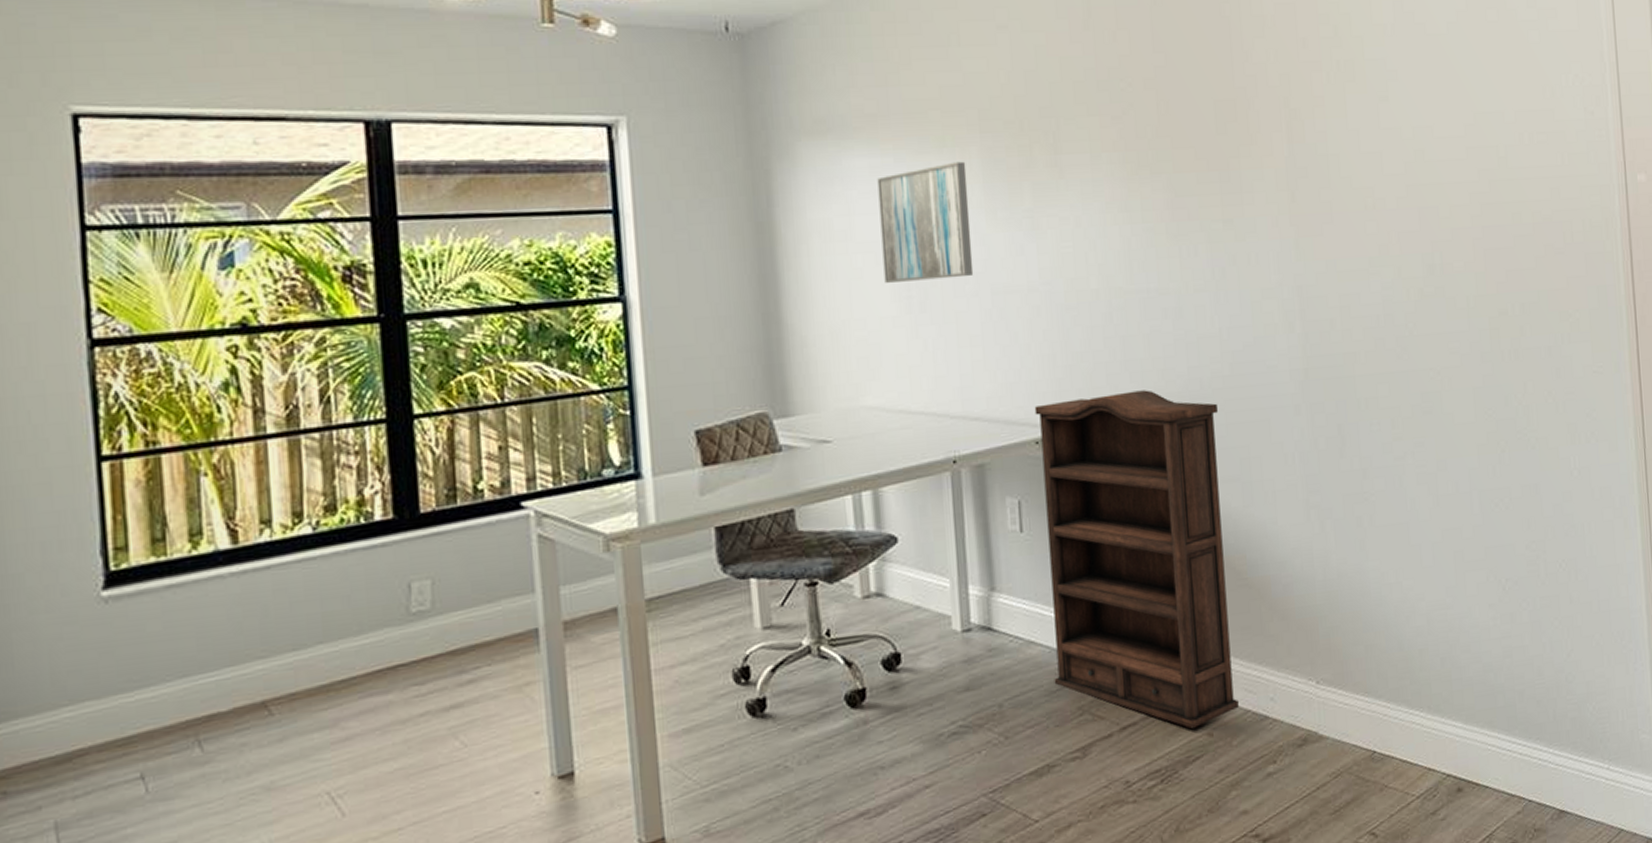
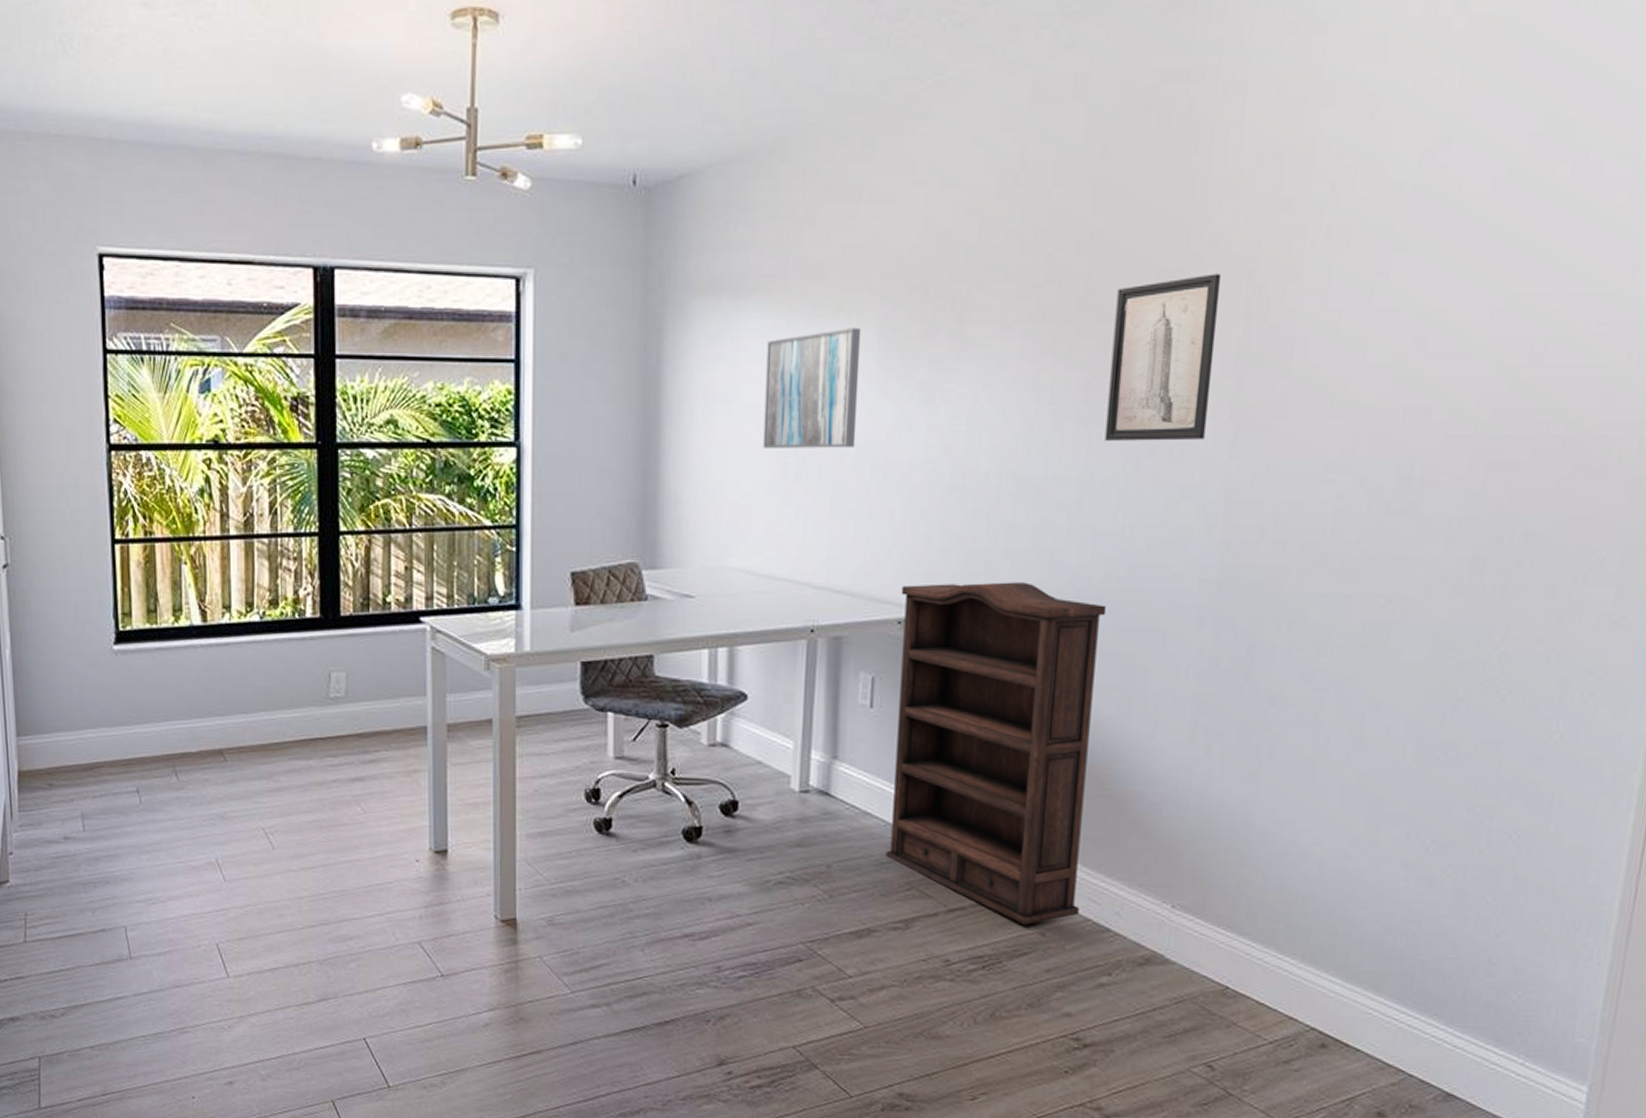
wall art: none [1183,102,1274,252] -> present [1105,273,1222,441]

